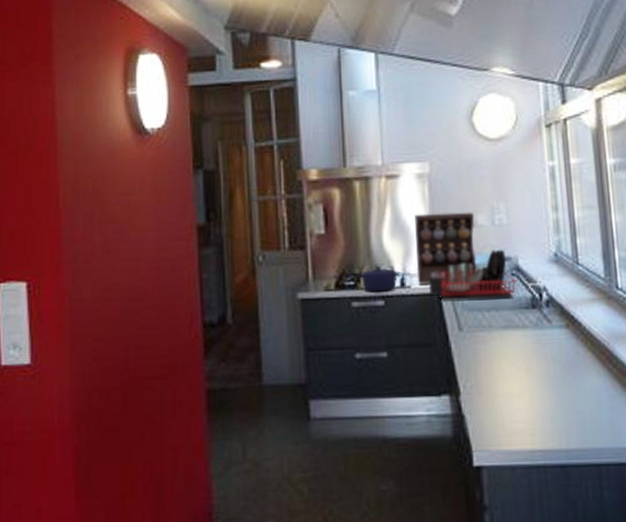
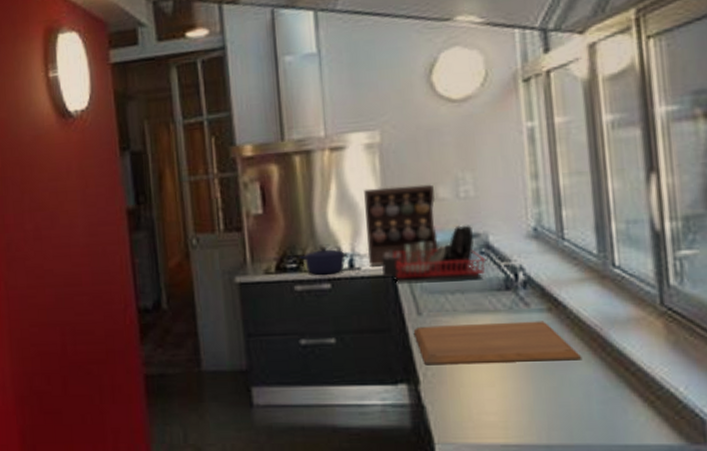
chopping board: none [455,336,594,378] -> present [413,321,582,366]

